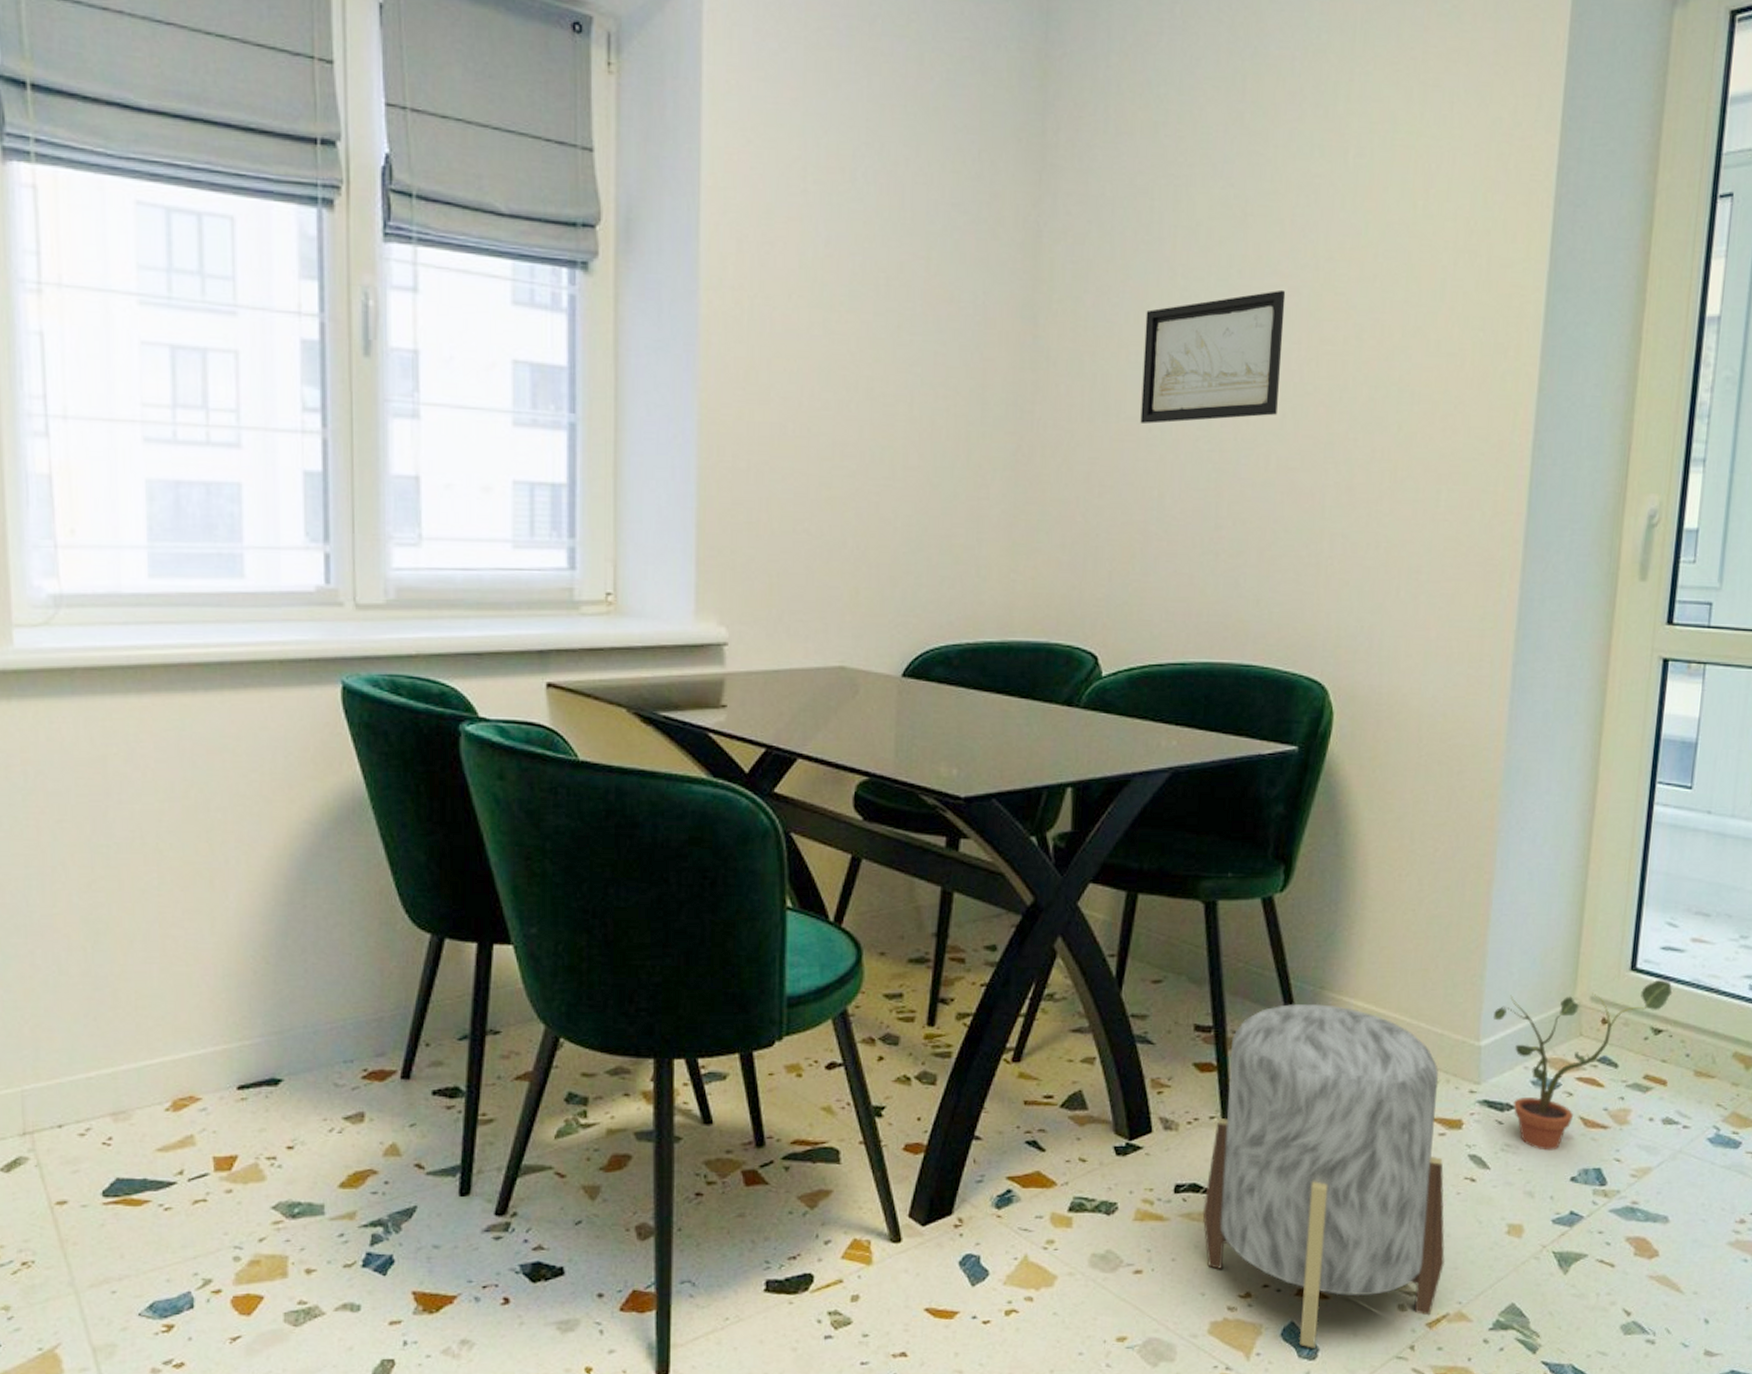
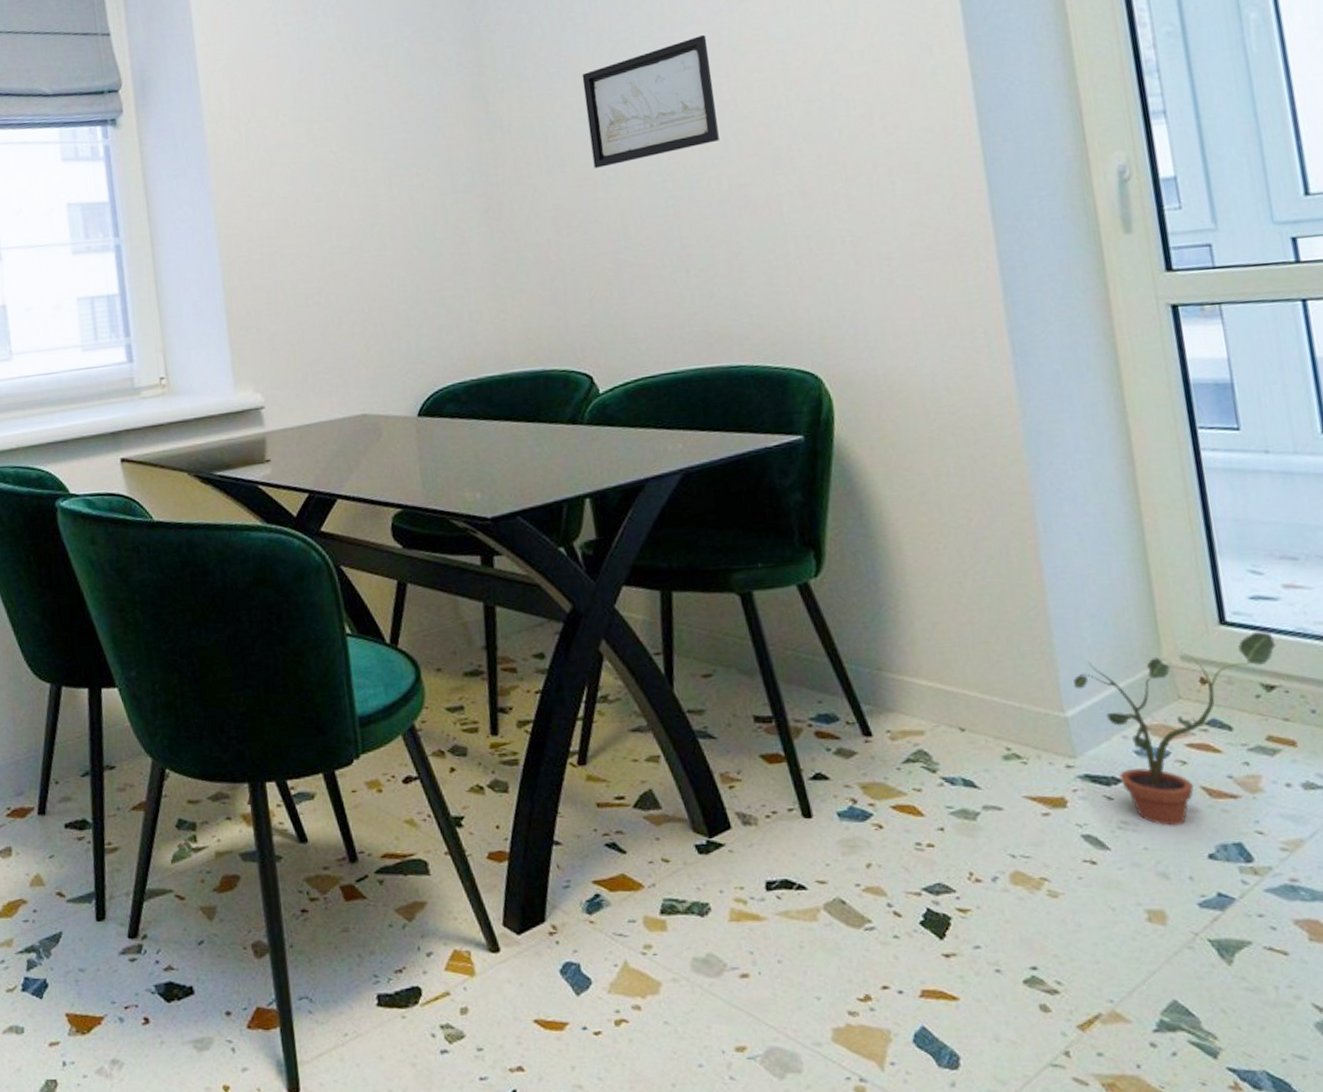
stool: present [1202,1003,1446,1348] -> none [795,685,1083,1056]

